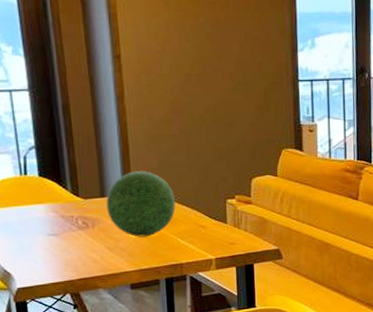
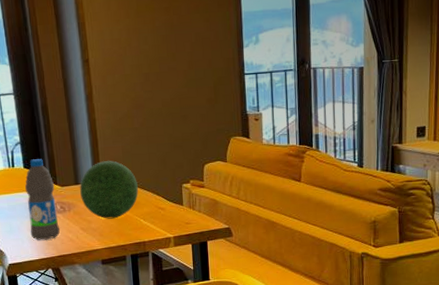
water bottle: none [39,166,81,261] -> present [25,159,60,240]

